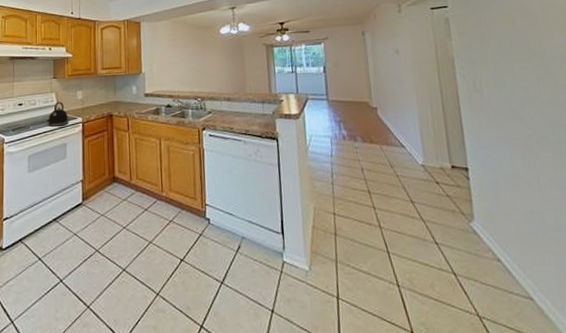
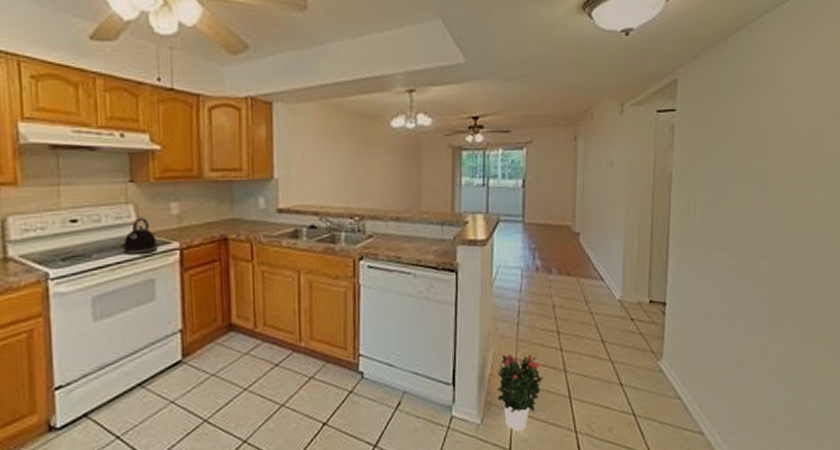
potted flower: none [319,210,361,280] -> present [496,354,543,431]

